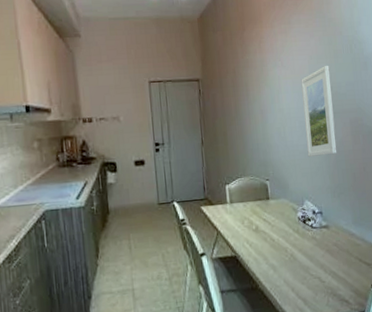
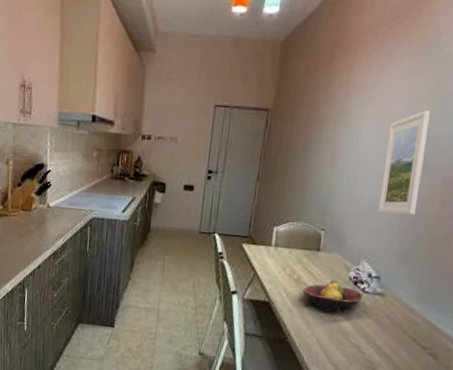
fruit bowl: none [263,222,312,252] -> present [303,279,363,312]

